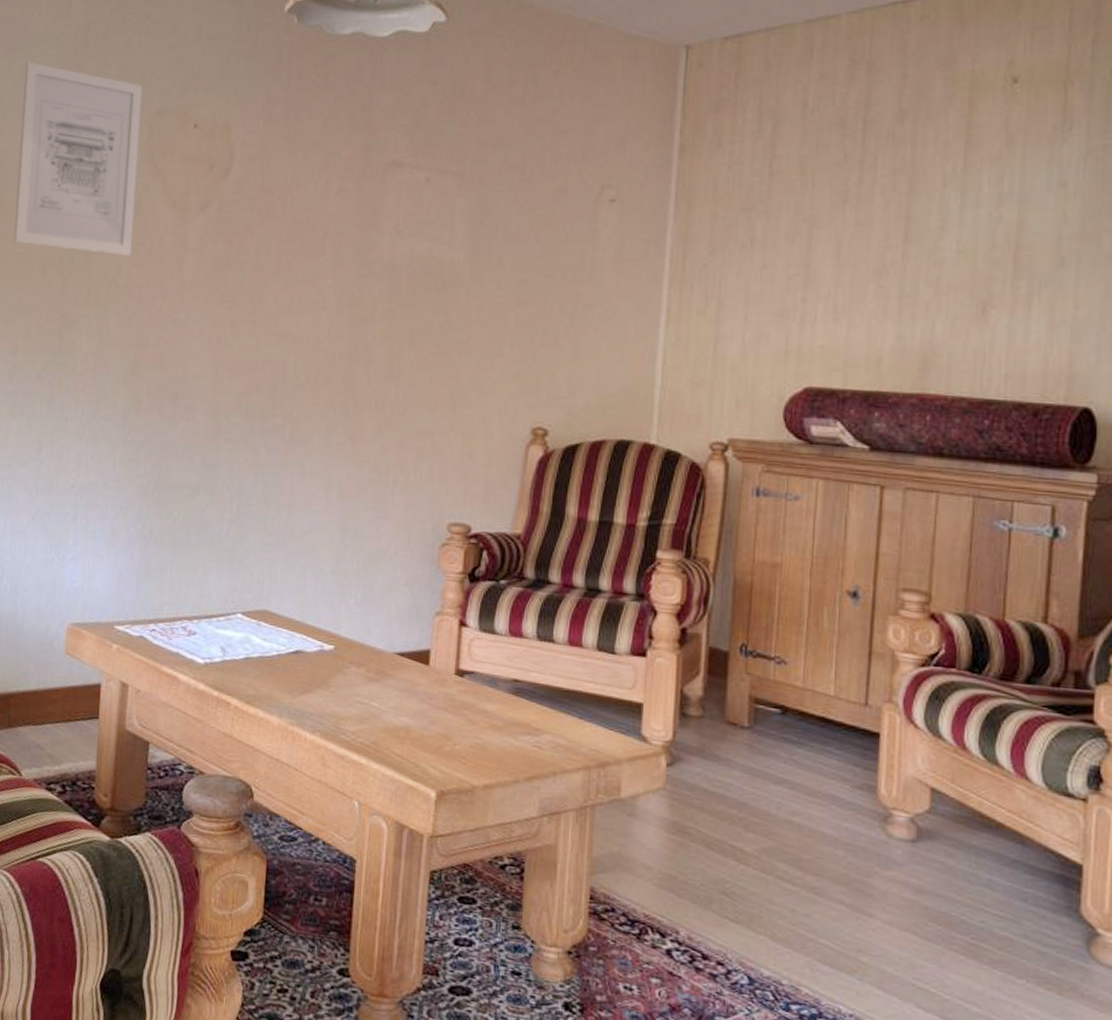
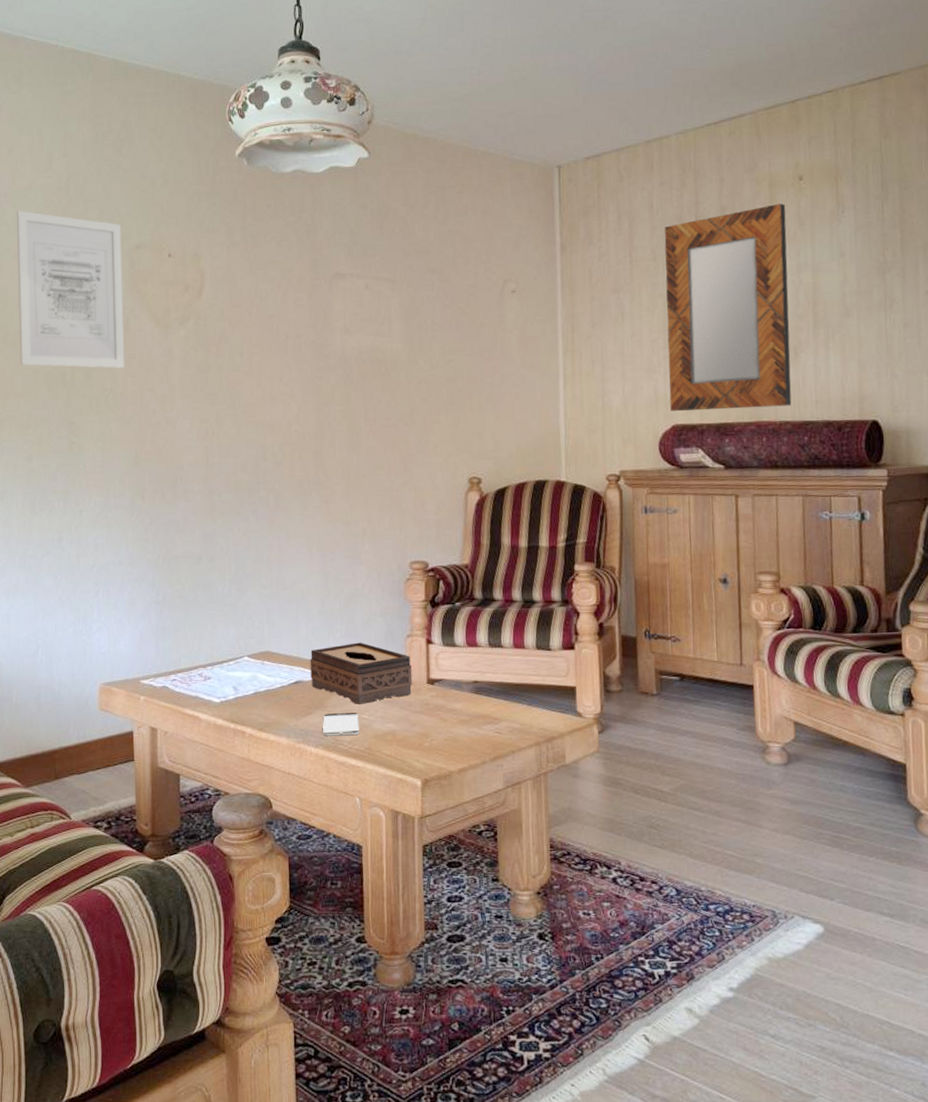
tissue box: none [314,613,438,690] -> present [310,642,413,705]
smartphone: none [322,694,367,726] -> present [323,713,359,736]
home mirror: none [804,112,990,378] -> present [664,204,792,411]

